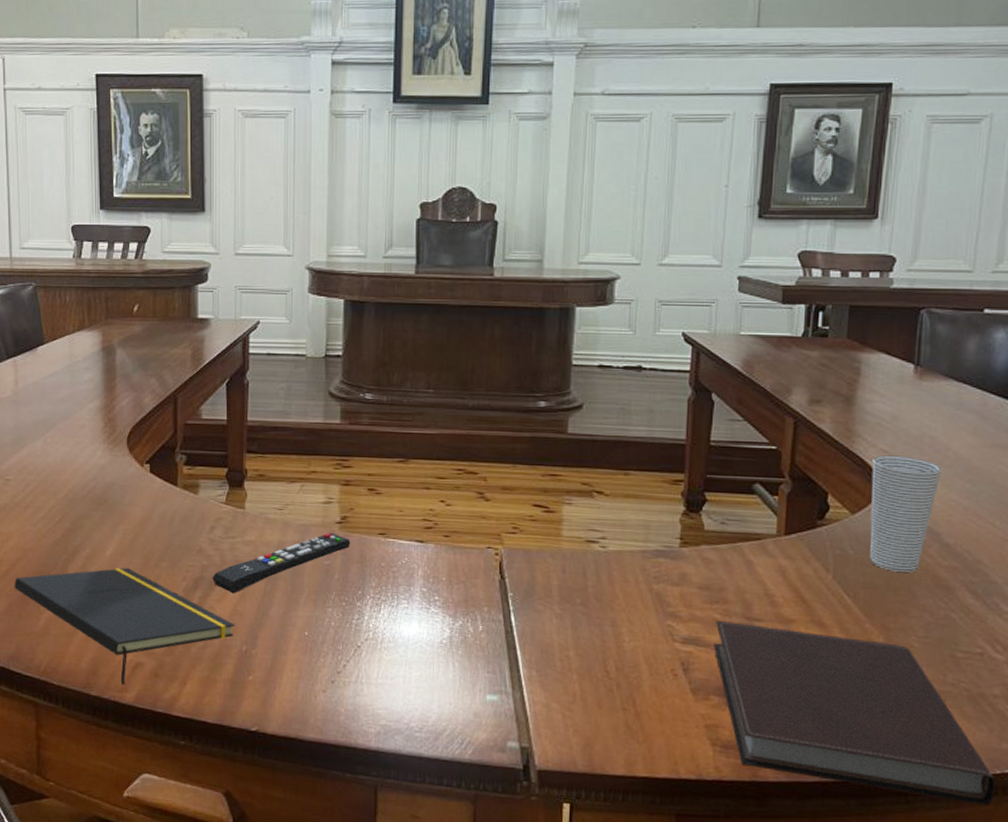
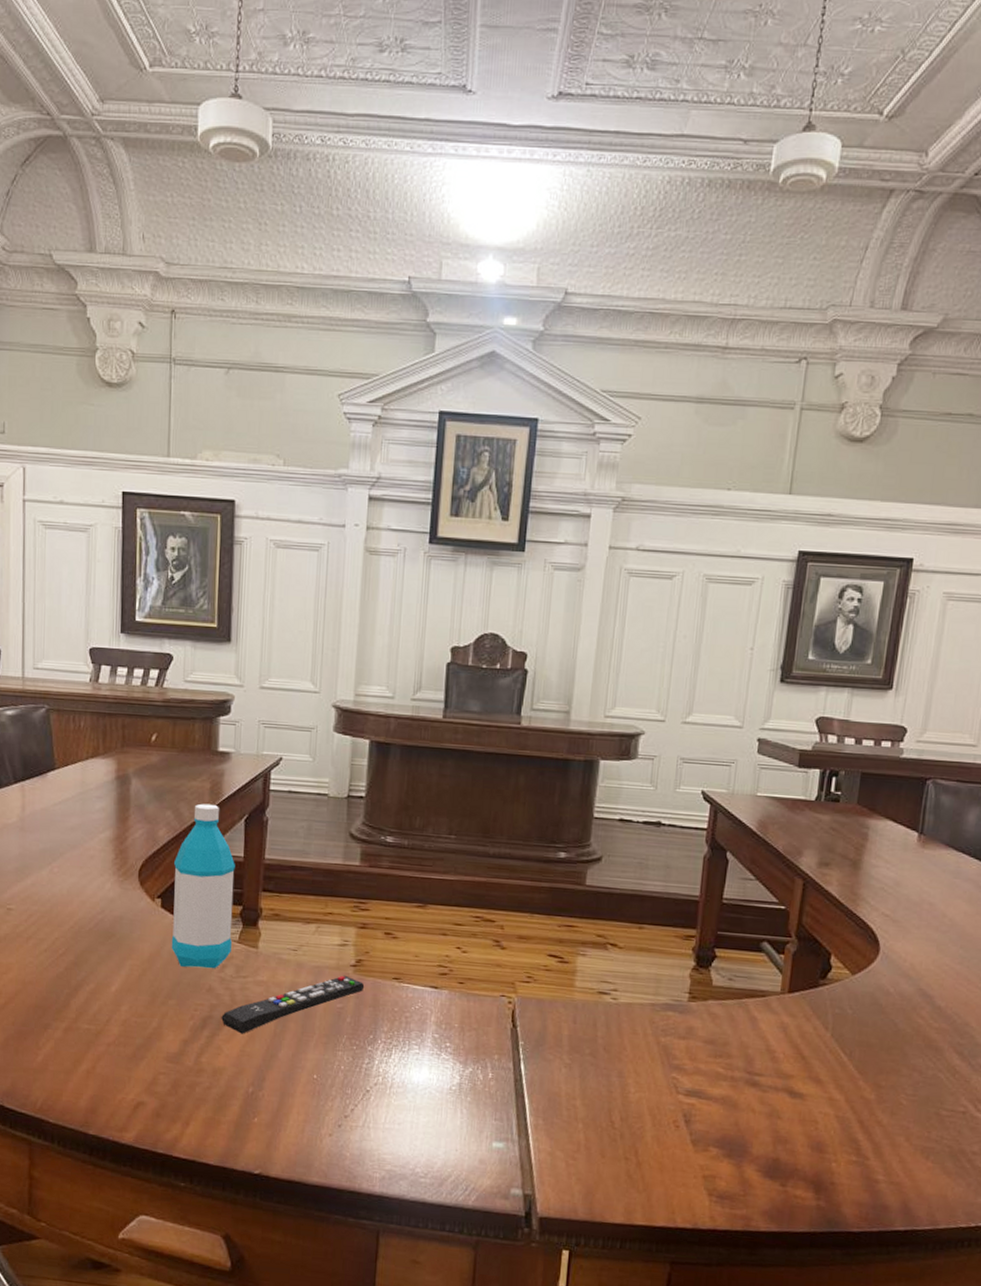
notepad: present [14,568,235,685] -> none [12,1004,243,1125]
water bottle: none [161,370,219,531] -> present [171,803,235,969]
notebook: present [713,621,996,805] -> none [715,1074,970,1256]
cup: present [870,455,942,572] -> none [866,919,938,1033]

